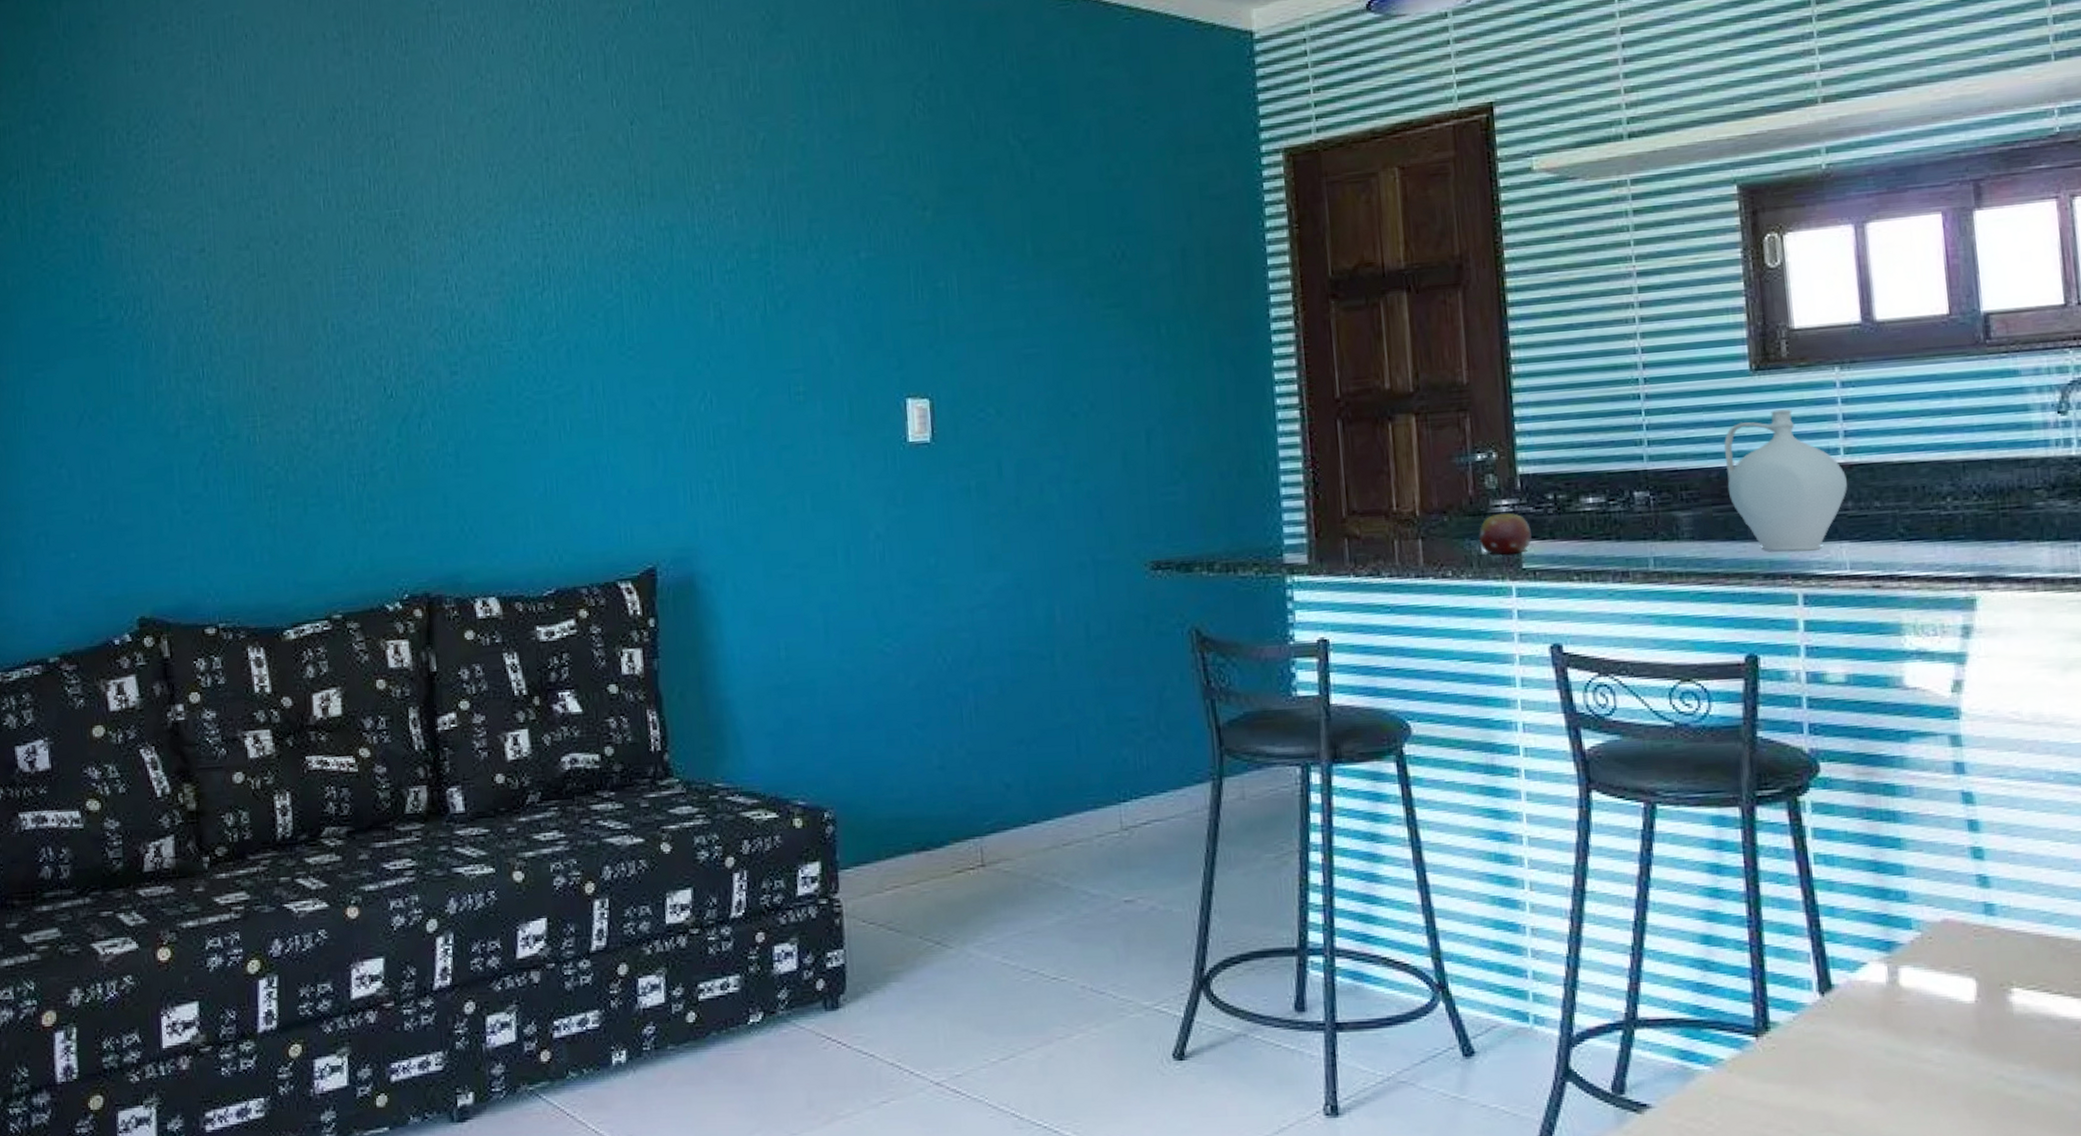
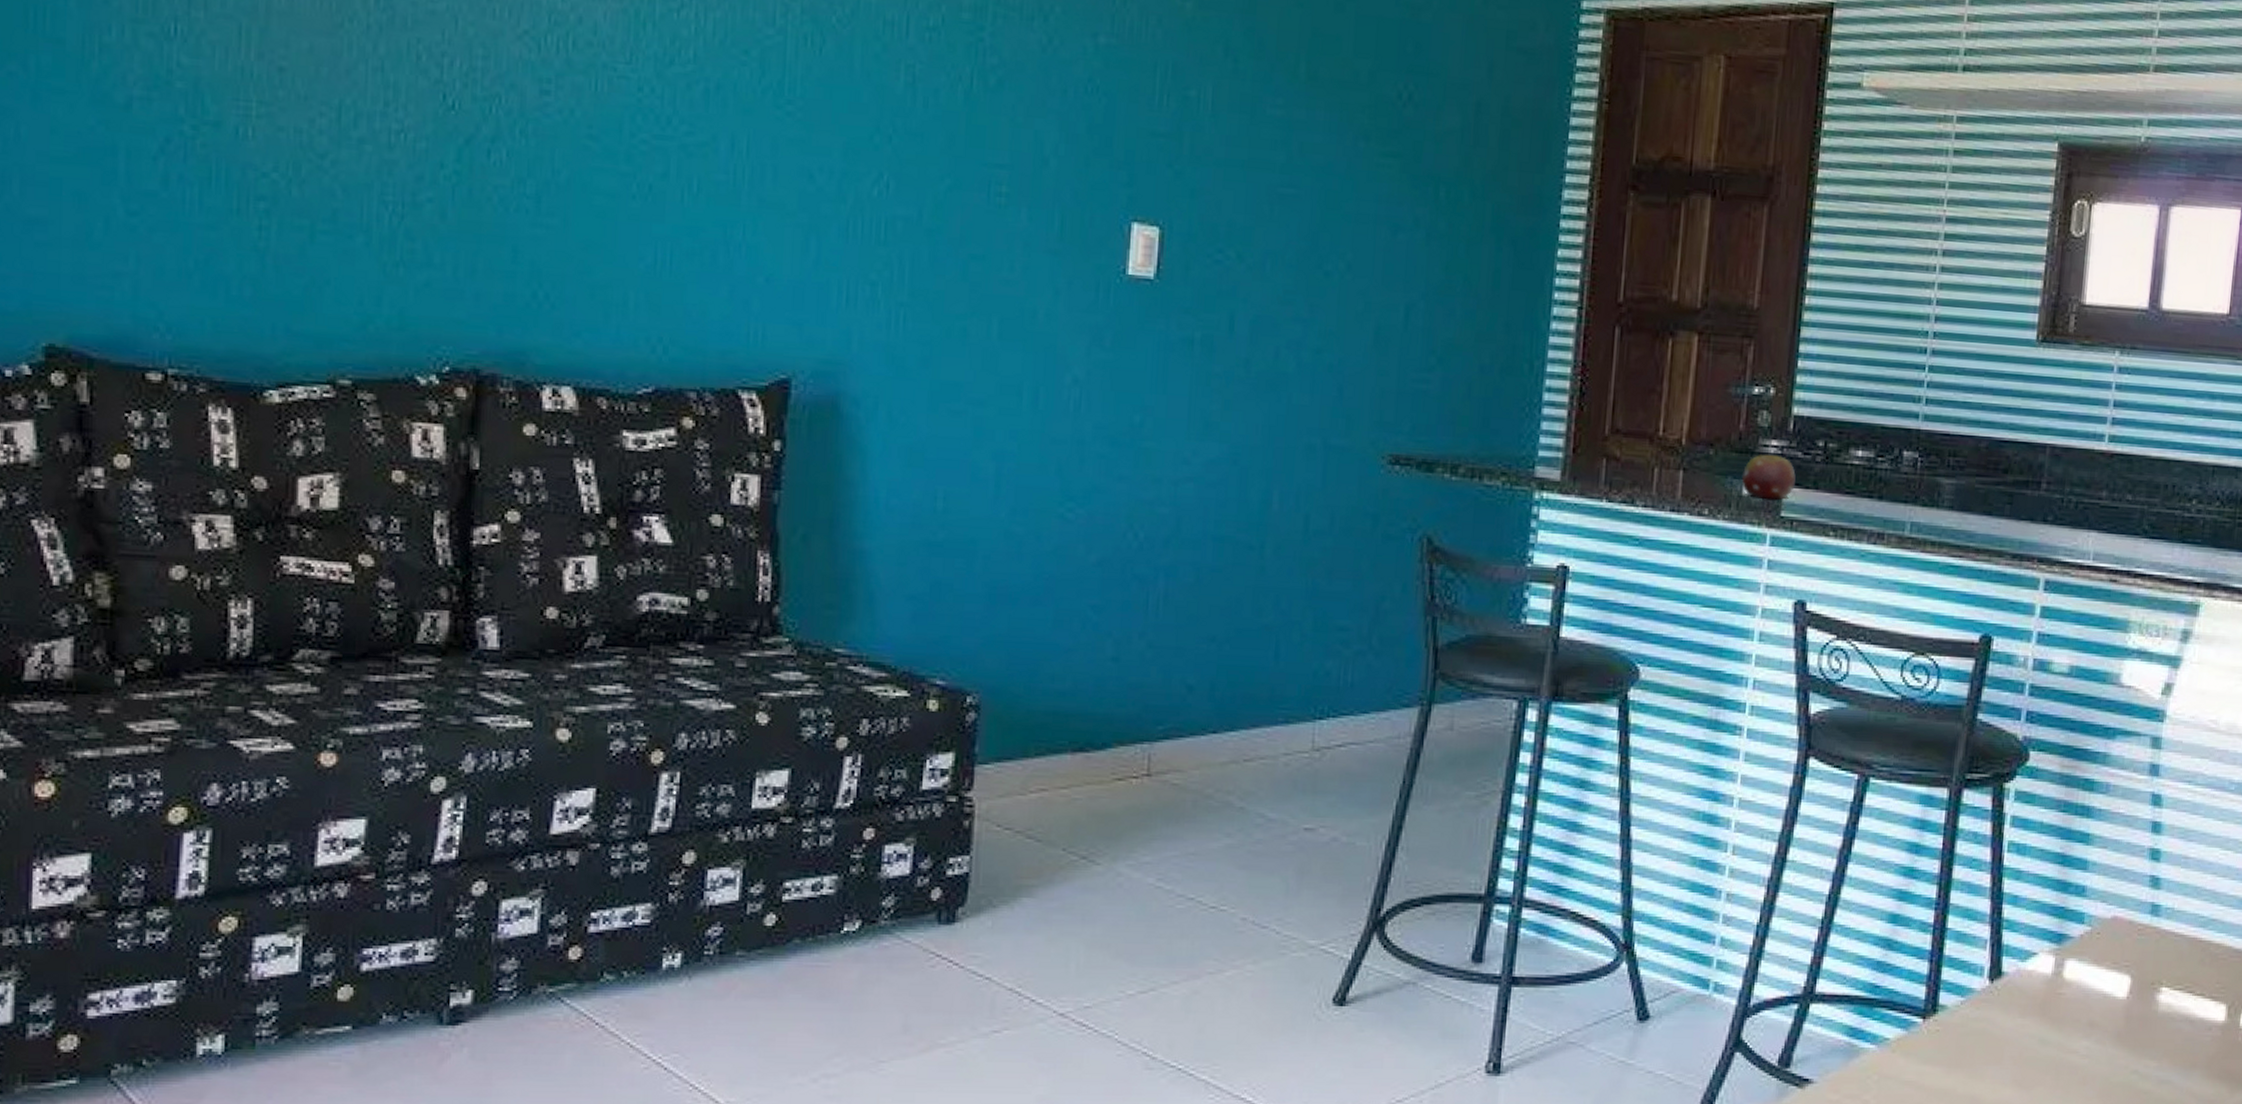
ceramic jug: present [1723,409,1847,553] -> none [1993,386,2106,537]

